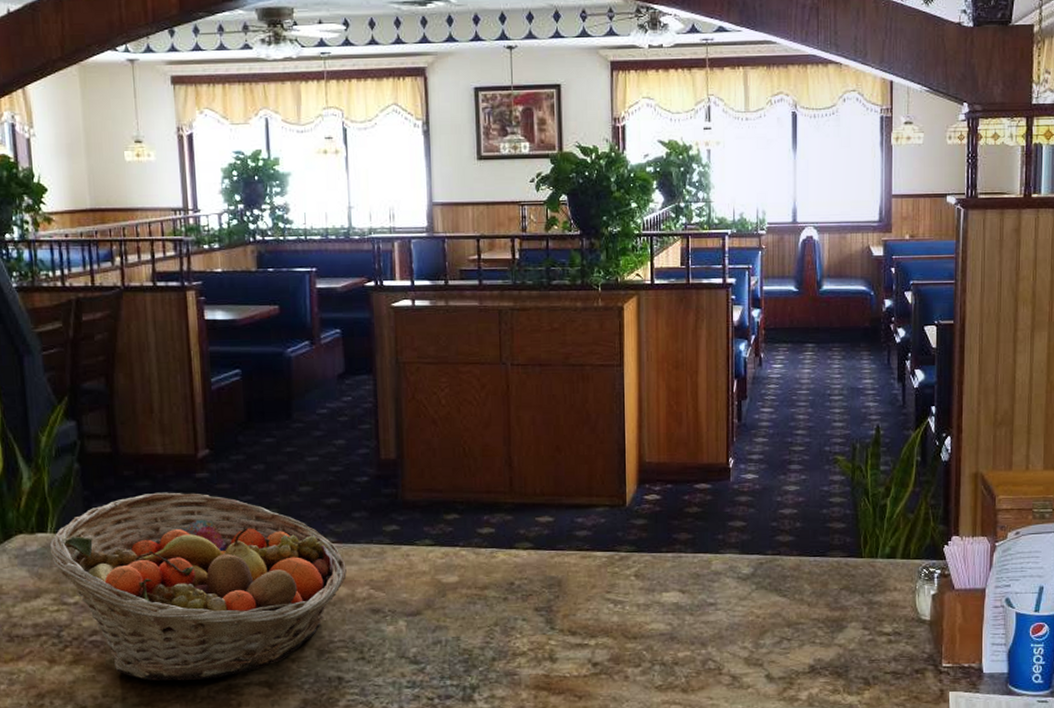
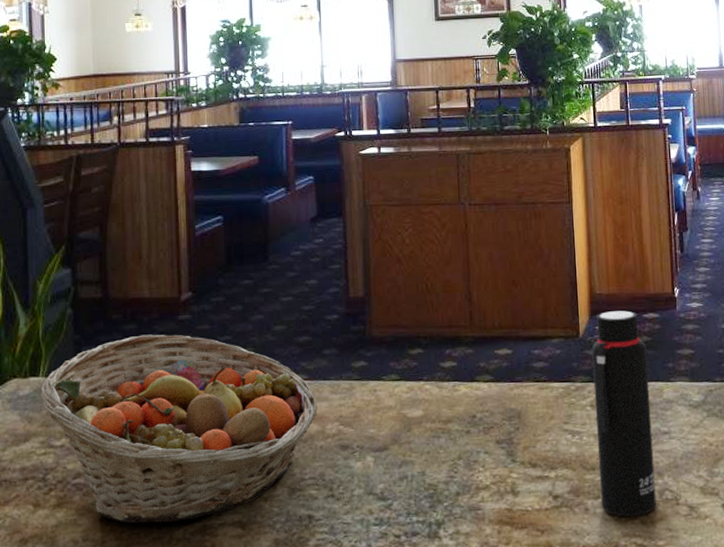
water bottle: none [638,480,699,685] -> present [591,310,657,517]

